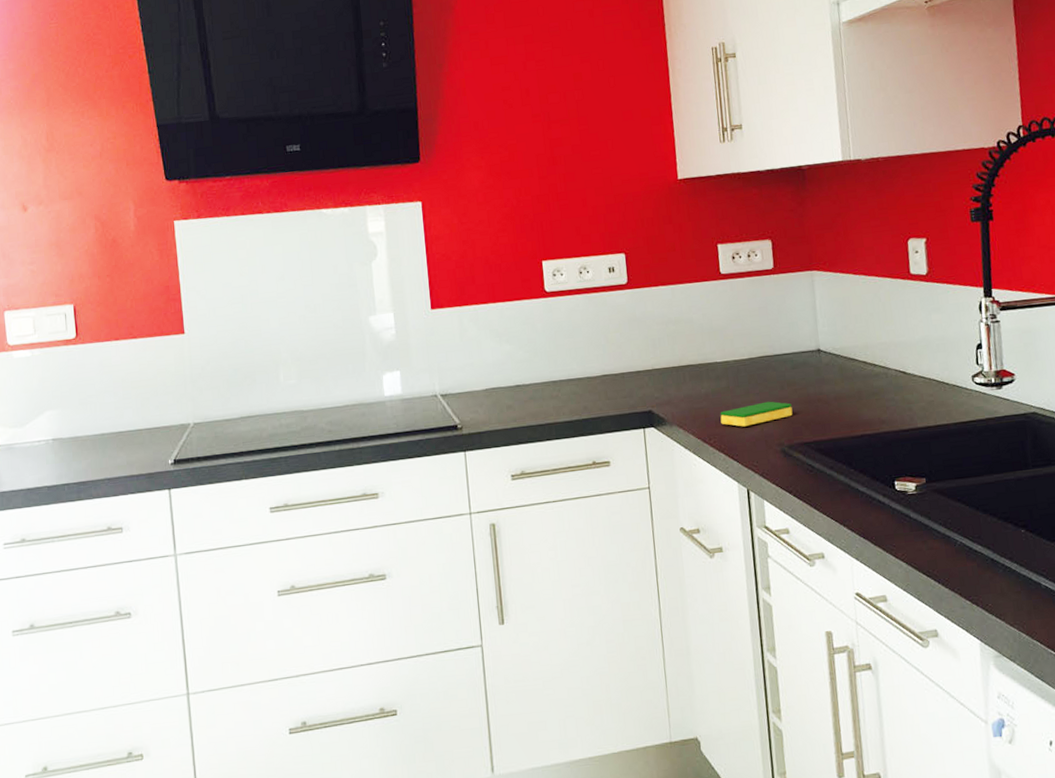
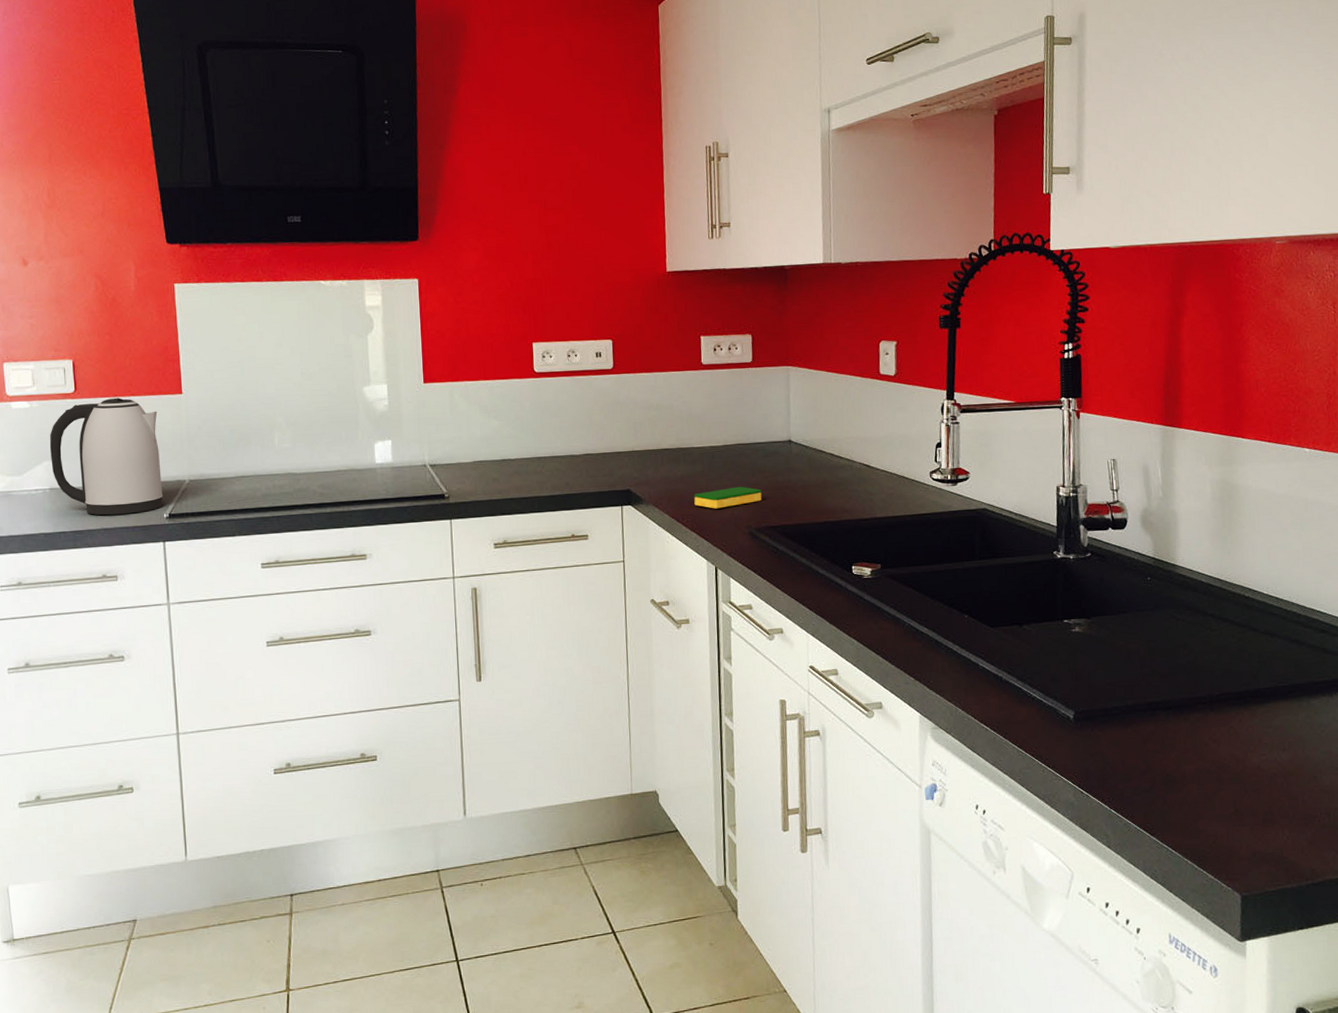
kettle: none [51,341,168,465] -> present [49,398,164,516]

